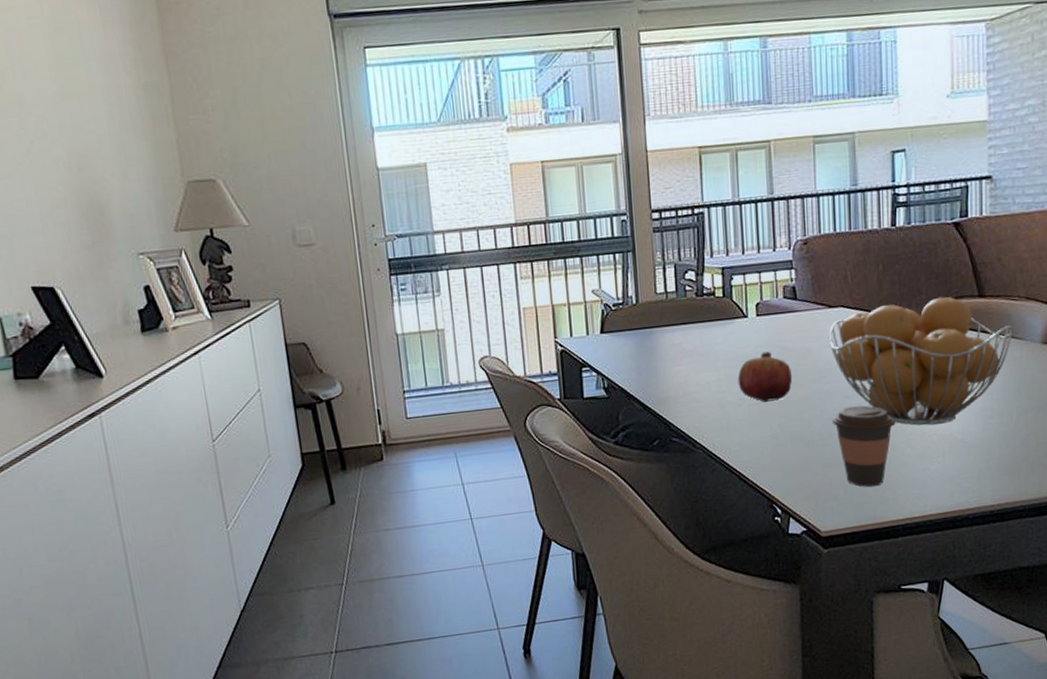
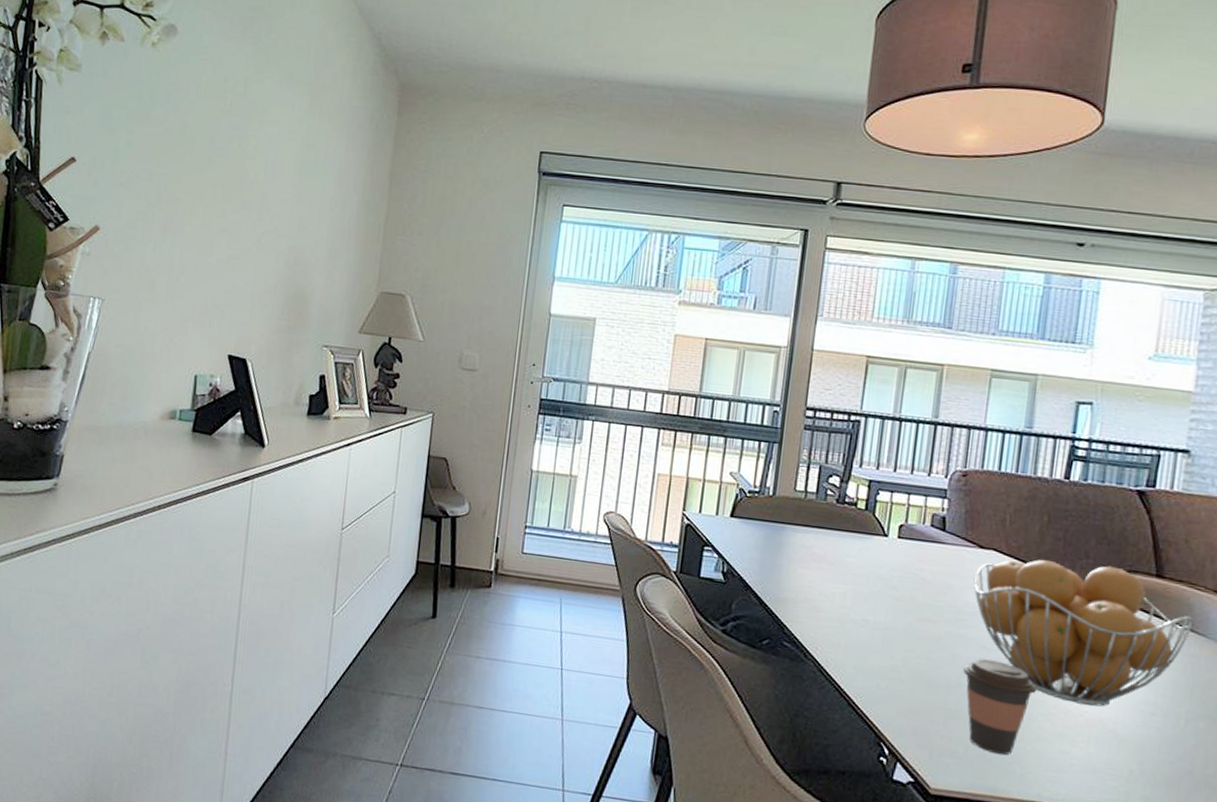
fruit: present [737,351,793,403] -> none [865,577,927,632]

